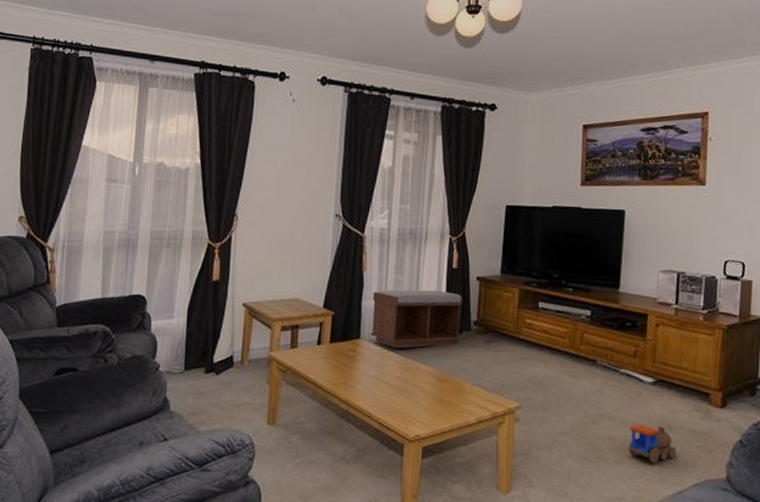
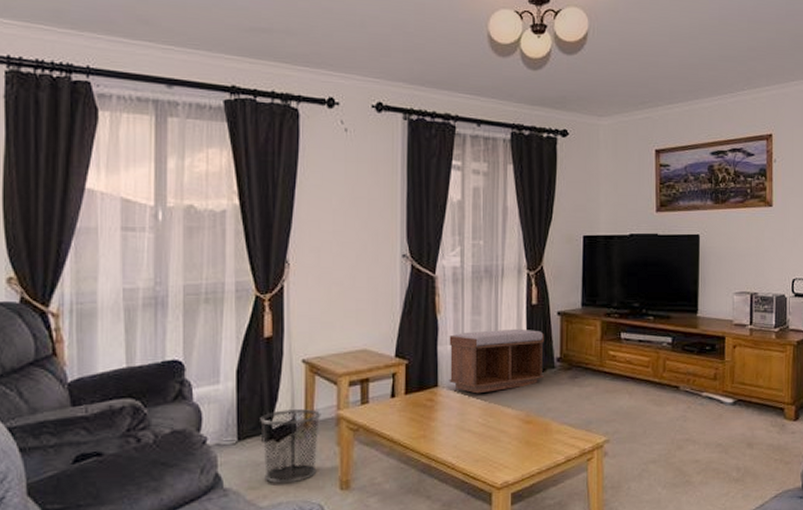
waste bin: none [204,346,256,413] -> present [260,409,321,484]
toy train: present [628,424,677,463] -> none [713,444,757,481]

